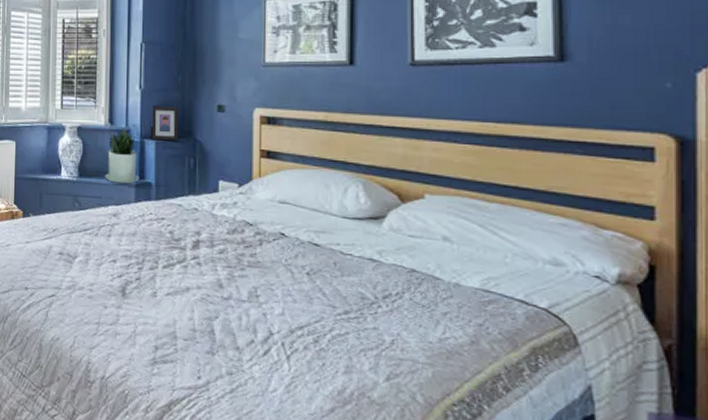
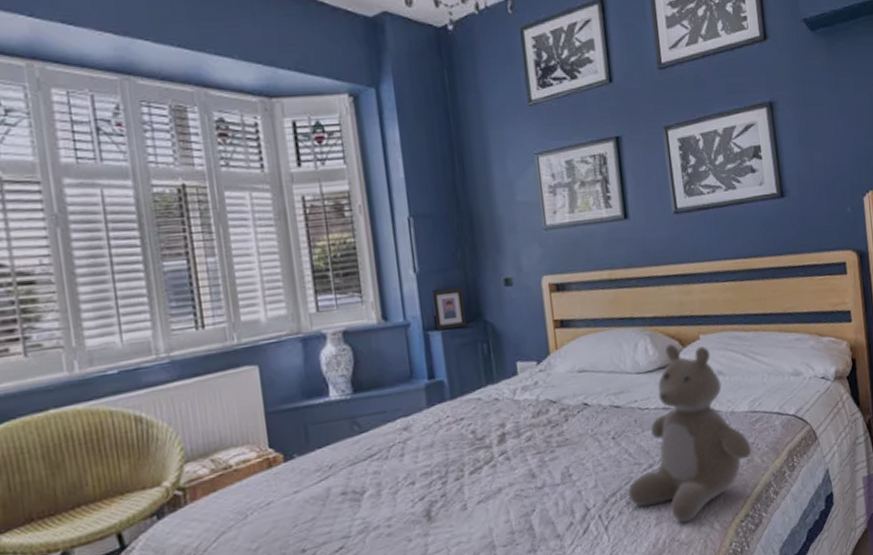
planter: present [105,128,140,184] -> none [385,323,429,391]
teddy bear: none [316,196,478,382] -> present [627,344,752,523]

